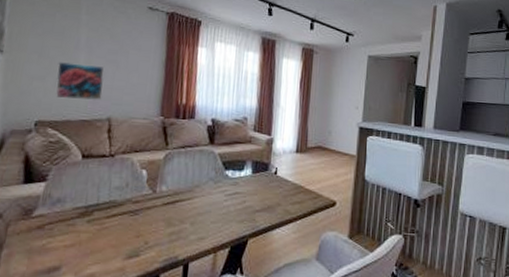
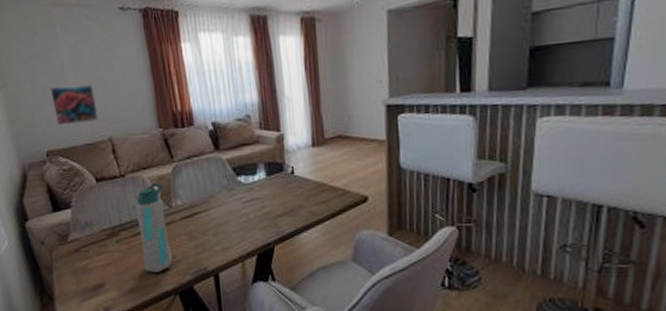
water bottle: none [111,167,152,258] -> present [135,183,173,272]

